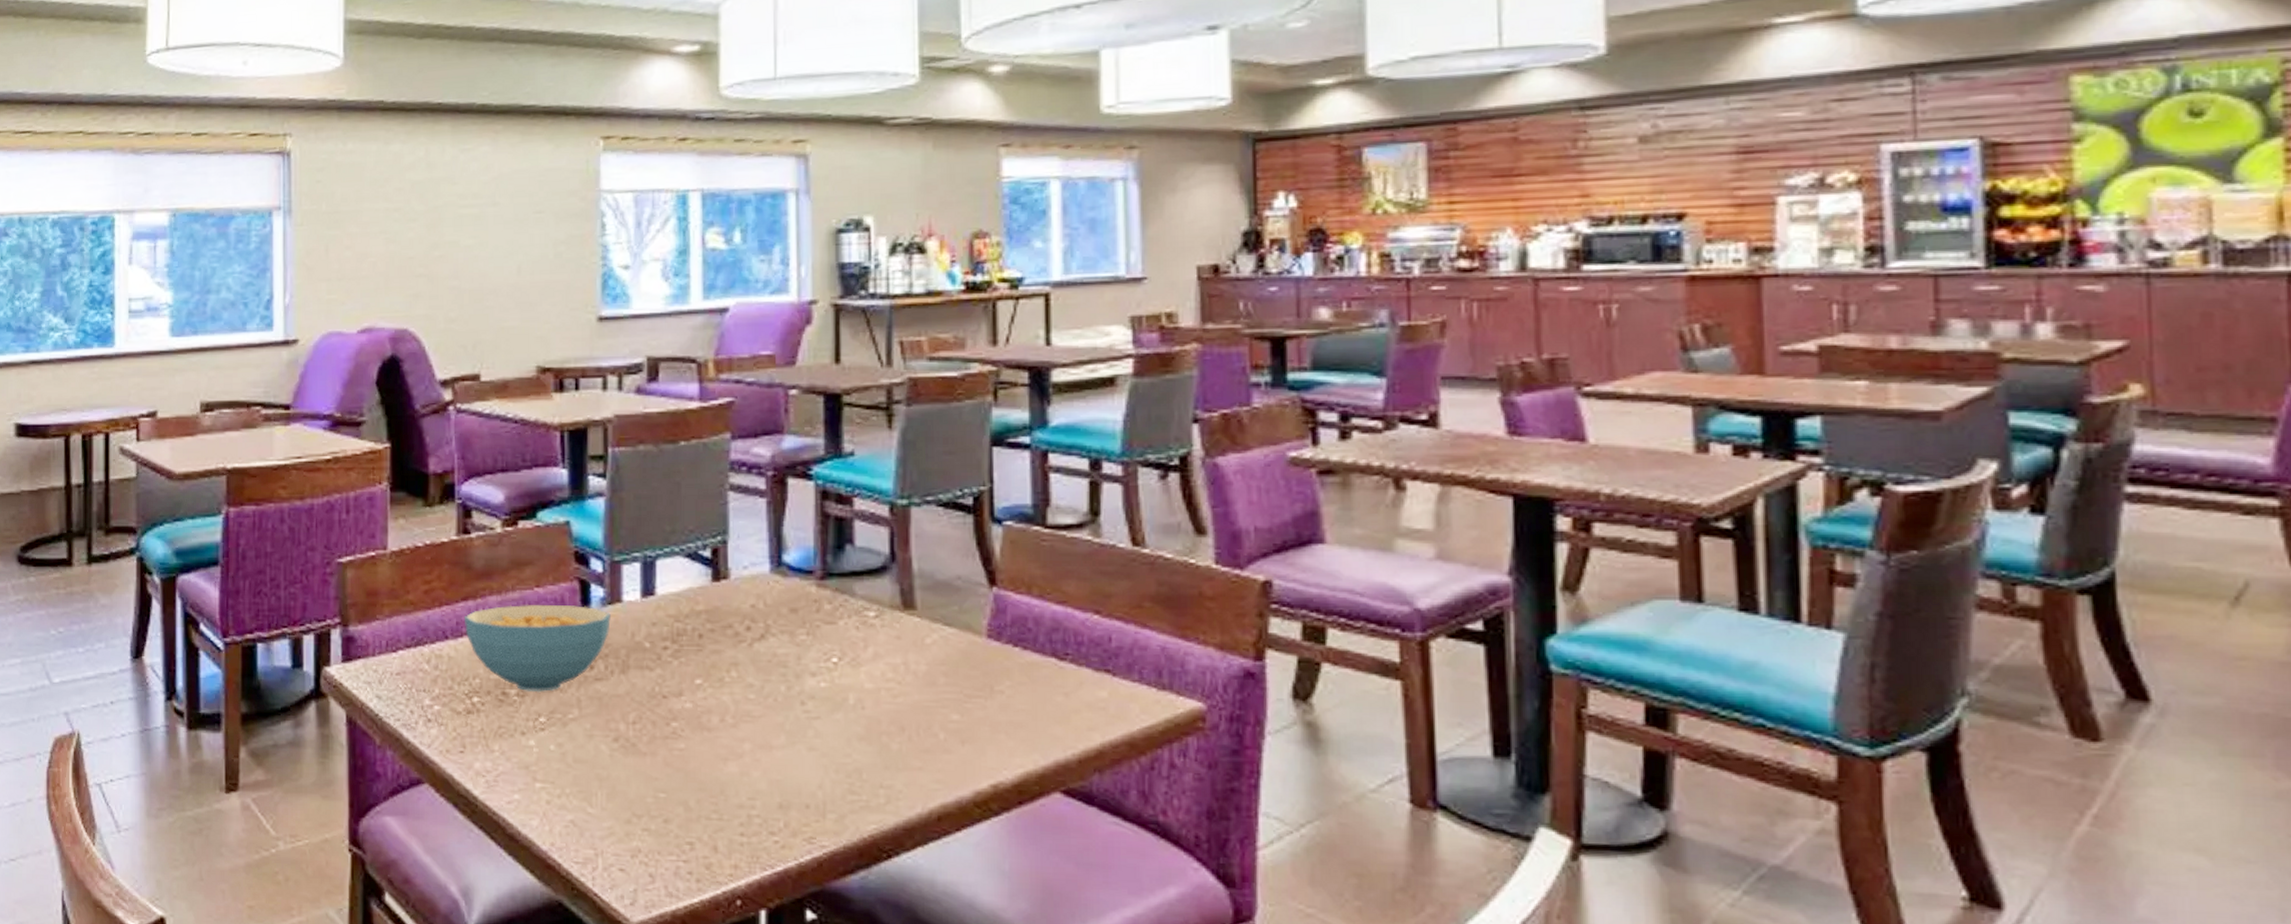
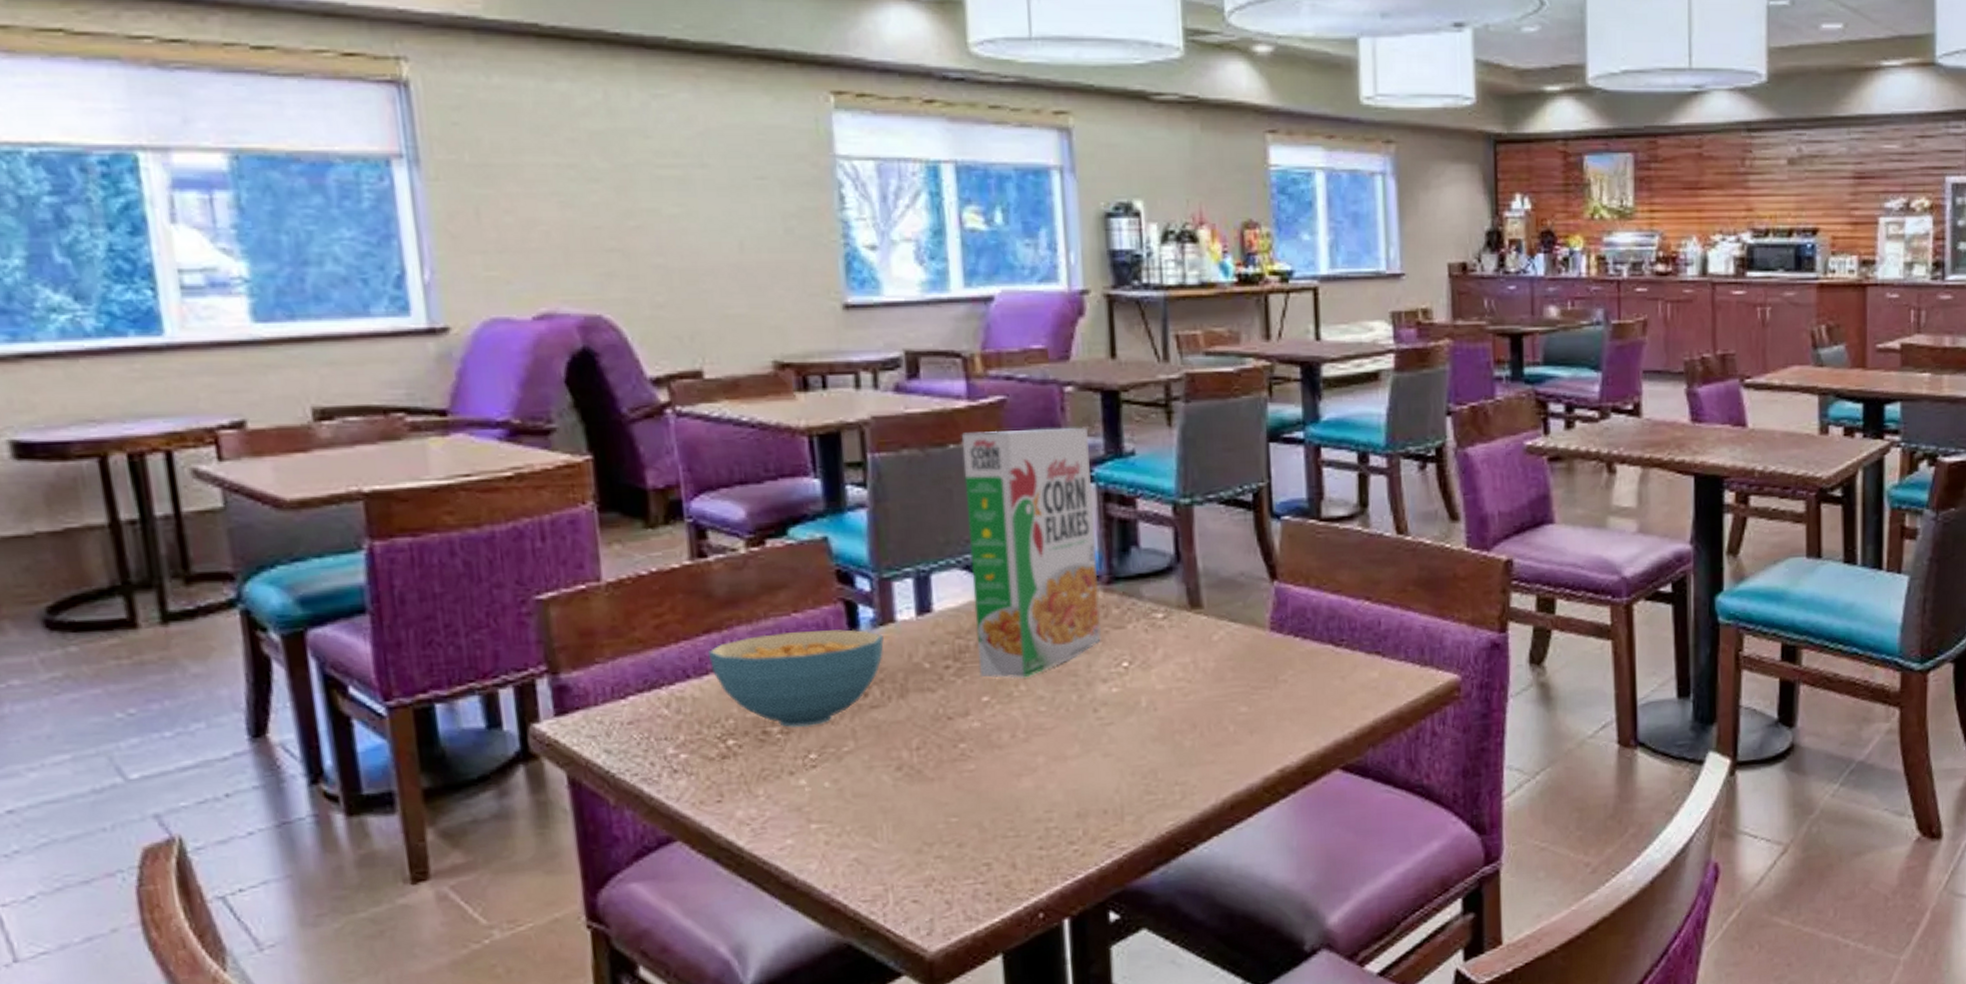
cereal box: none [692,428,813,665] -> present [961,428,1101,679]

